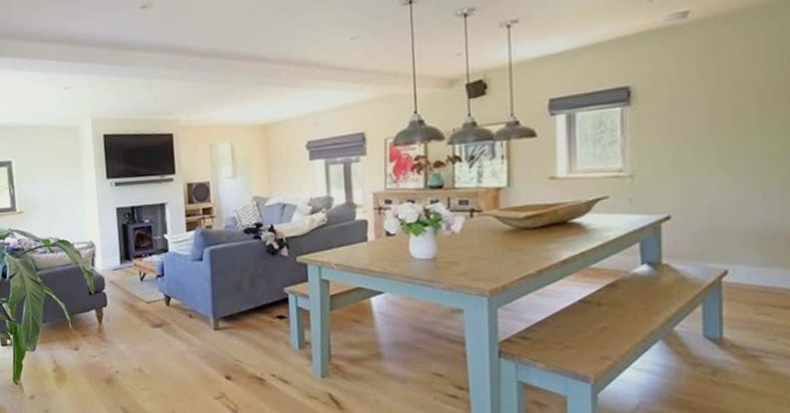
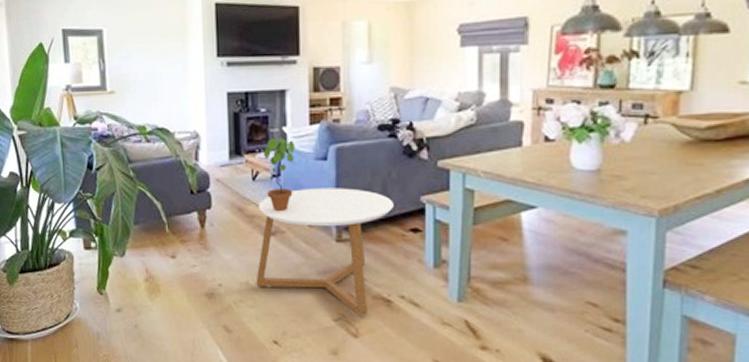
coffee table: none [146,283,261,394] -> present [256,188,394,316]
potted plant: none [149,244,175,306] -> present [263,138,295,211]

